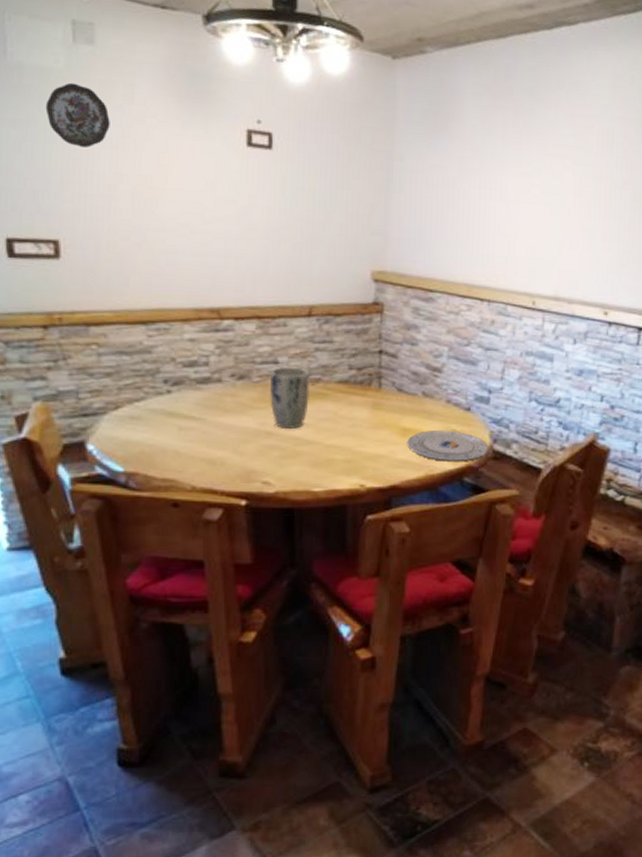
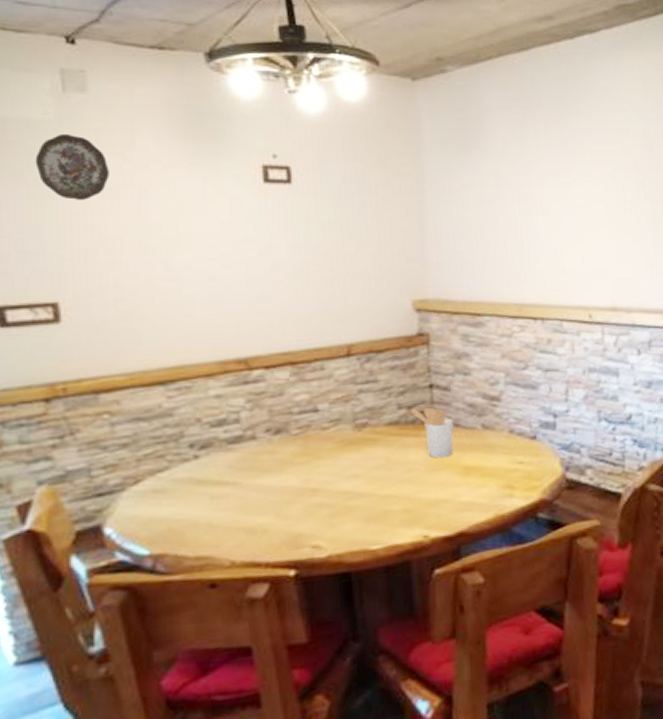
plant pot: present [270,367,310,429] -> none [311,413,357,483]
utensil holder: none [361,370,397,418] -> present [411,407,454,459]
plate: present [407,430,489,462] -> none [470,463,561,499]

